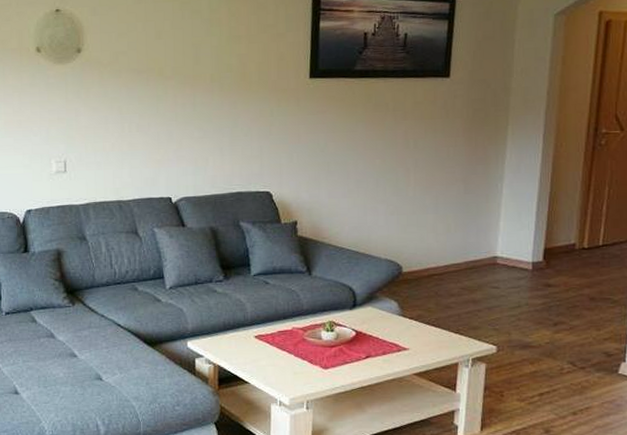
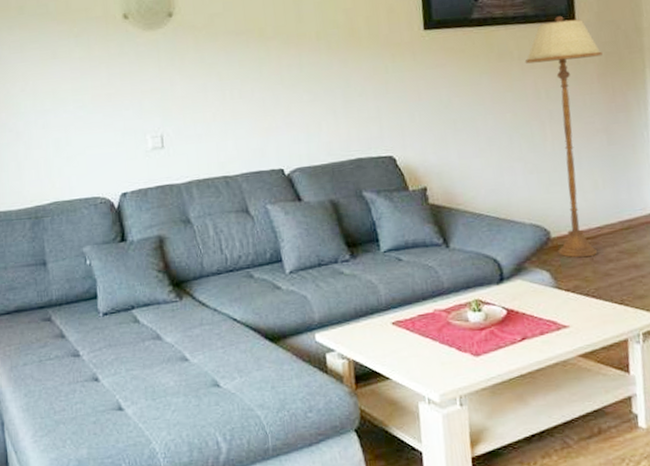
floor lamp: none [398,72,470,291] -> present [524,15,603,258]

